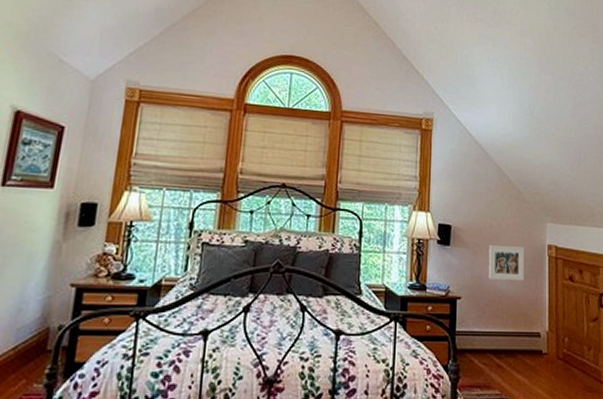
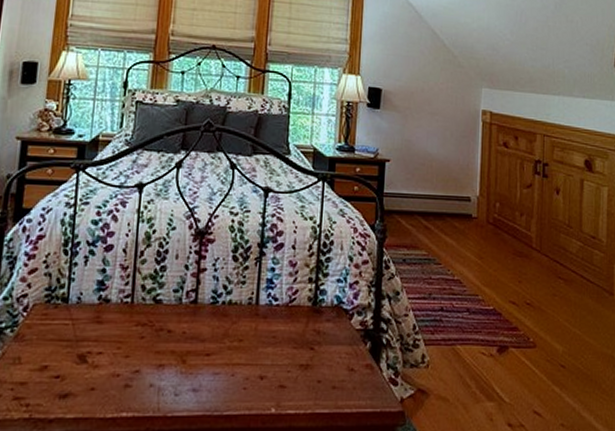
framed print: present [488,245,525,280] -> none [418,110,457,145]

